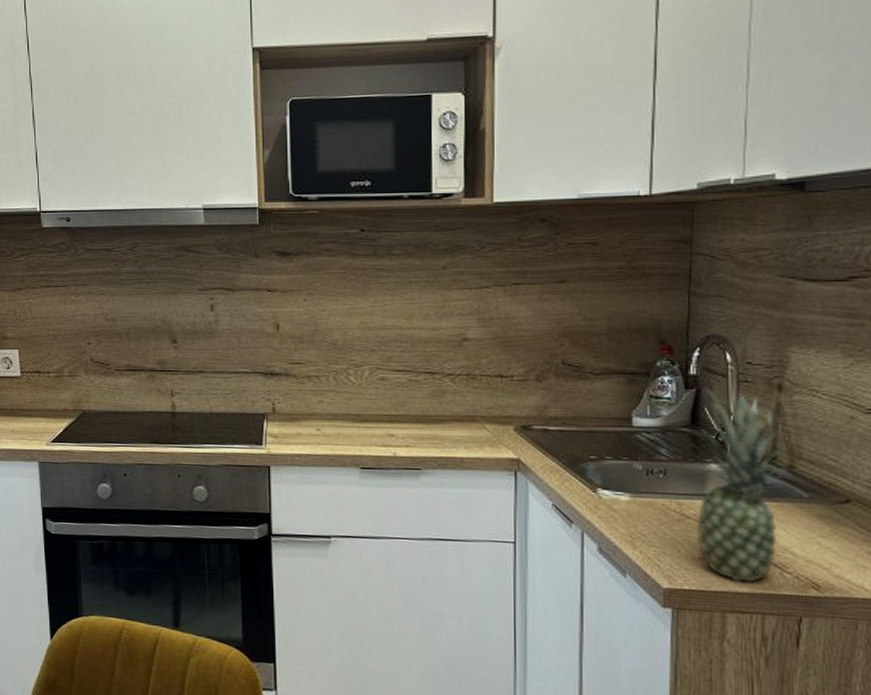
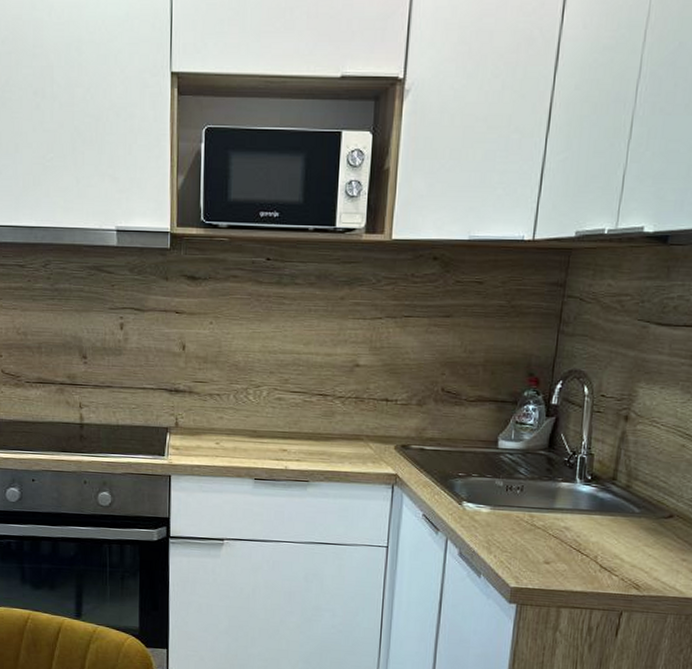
fruit: present [696,388,788,583] -> none [543,416,625,583]

